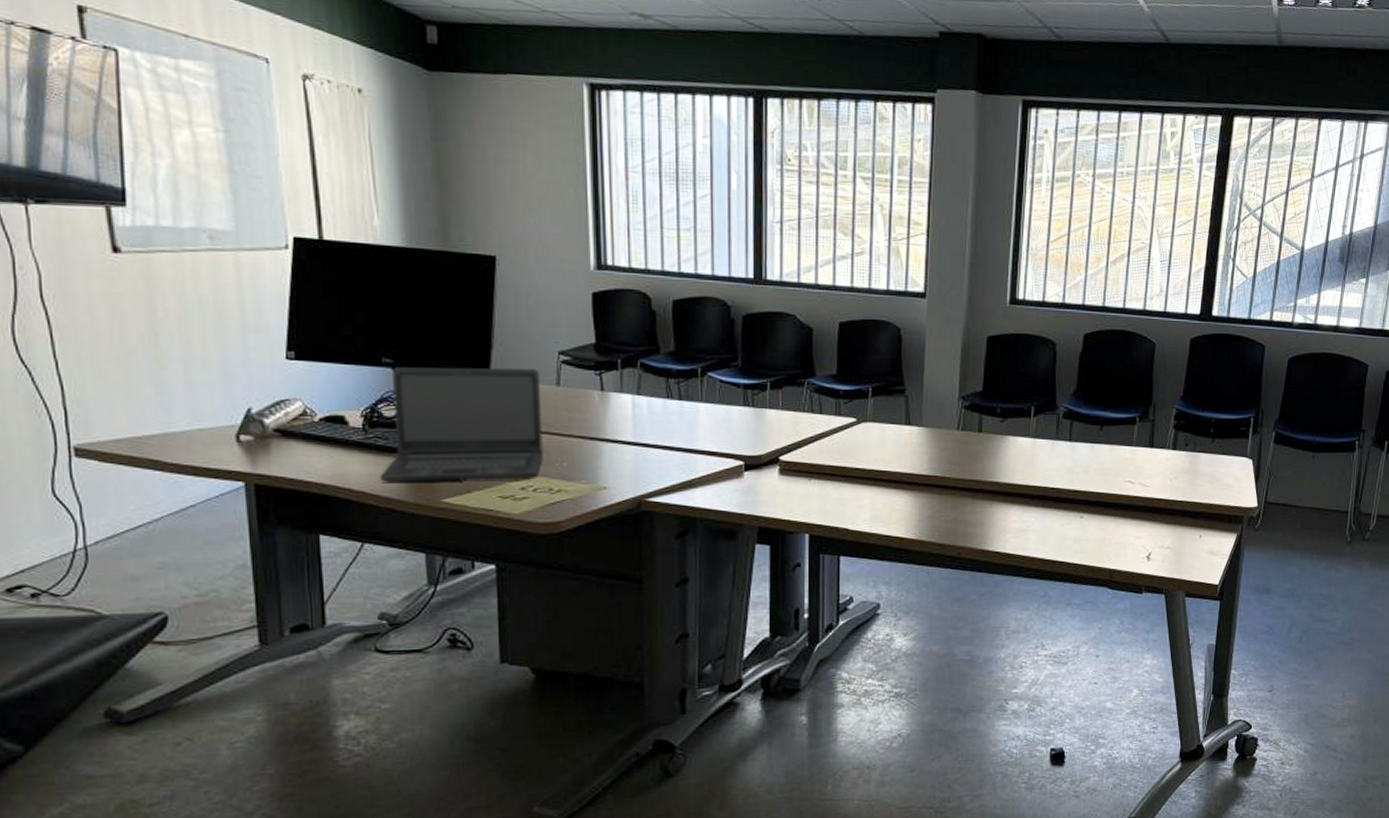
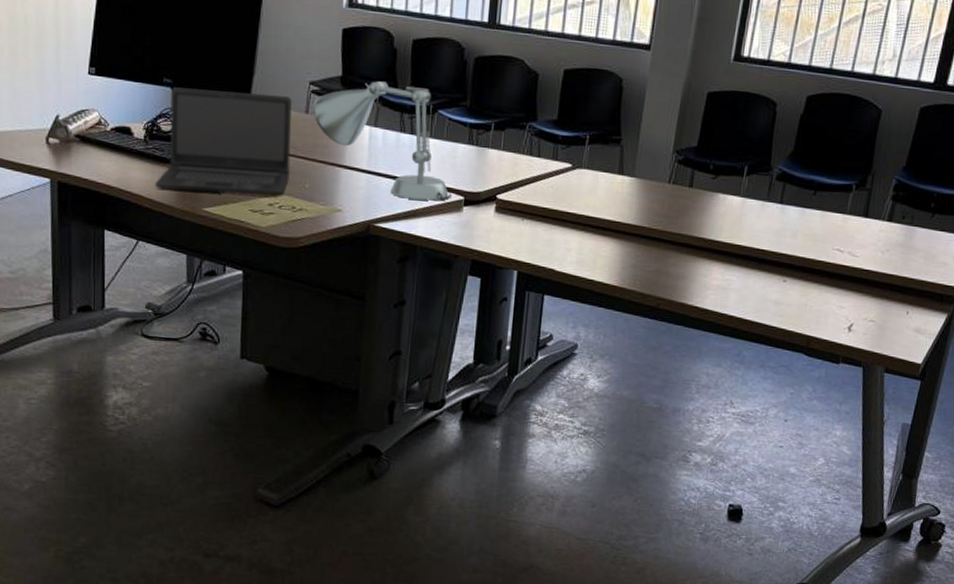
desk lamp: none [565,346,730,469] -> present [313,81,451,202]

